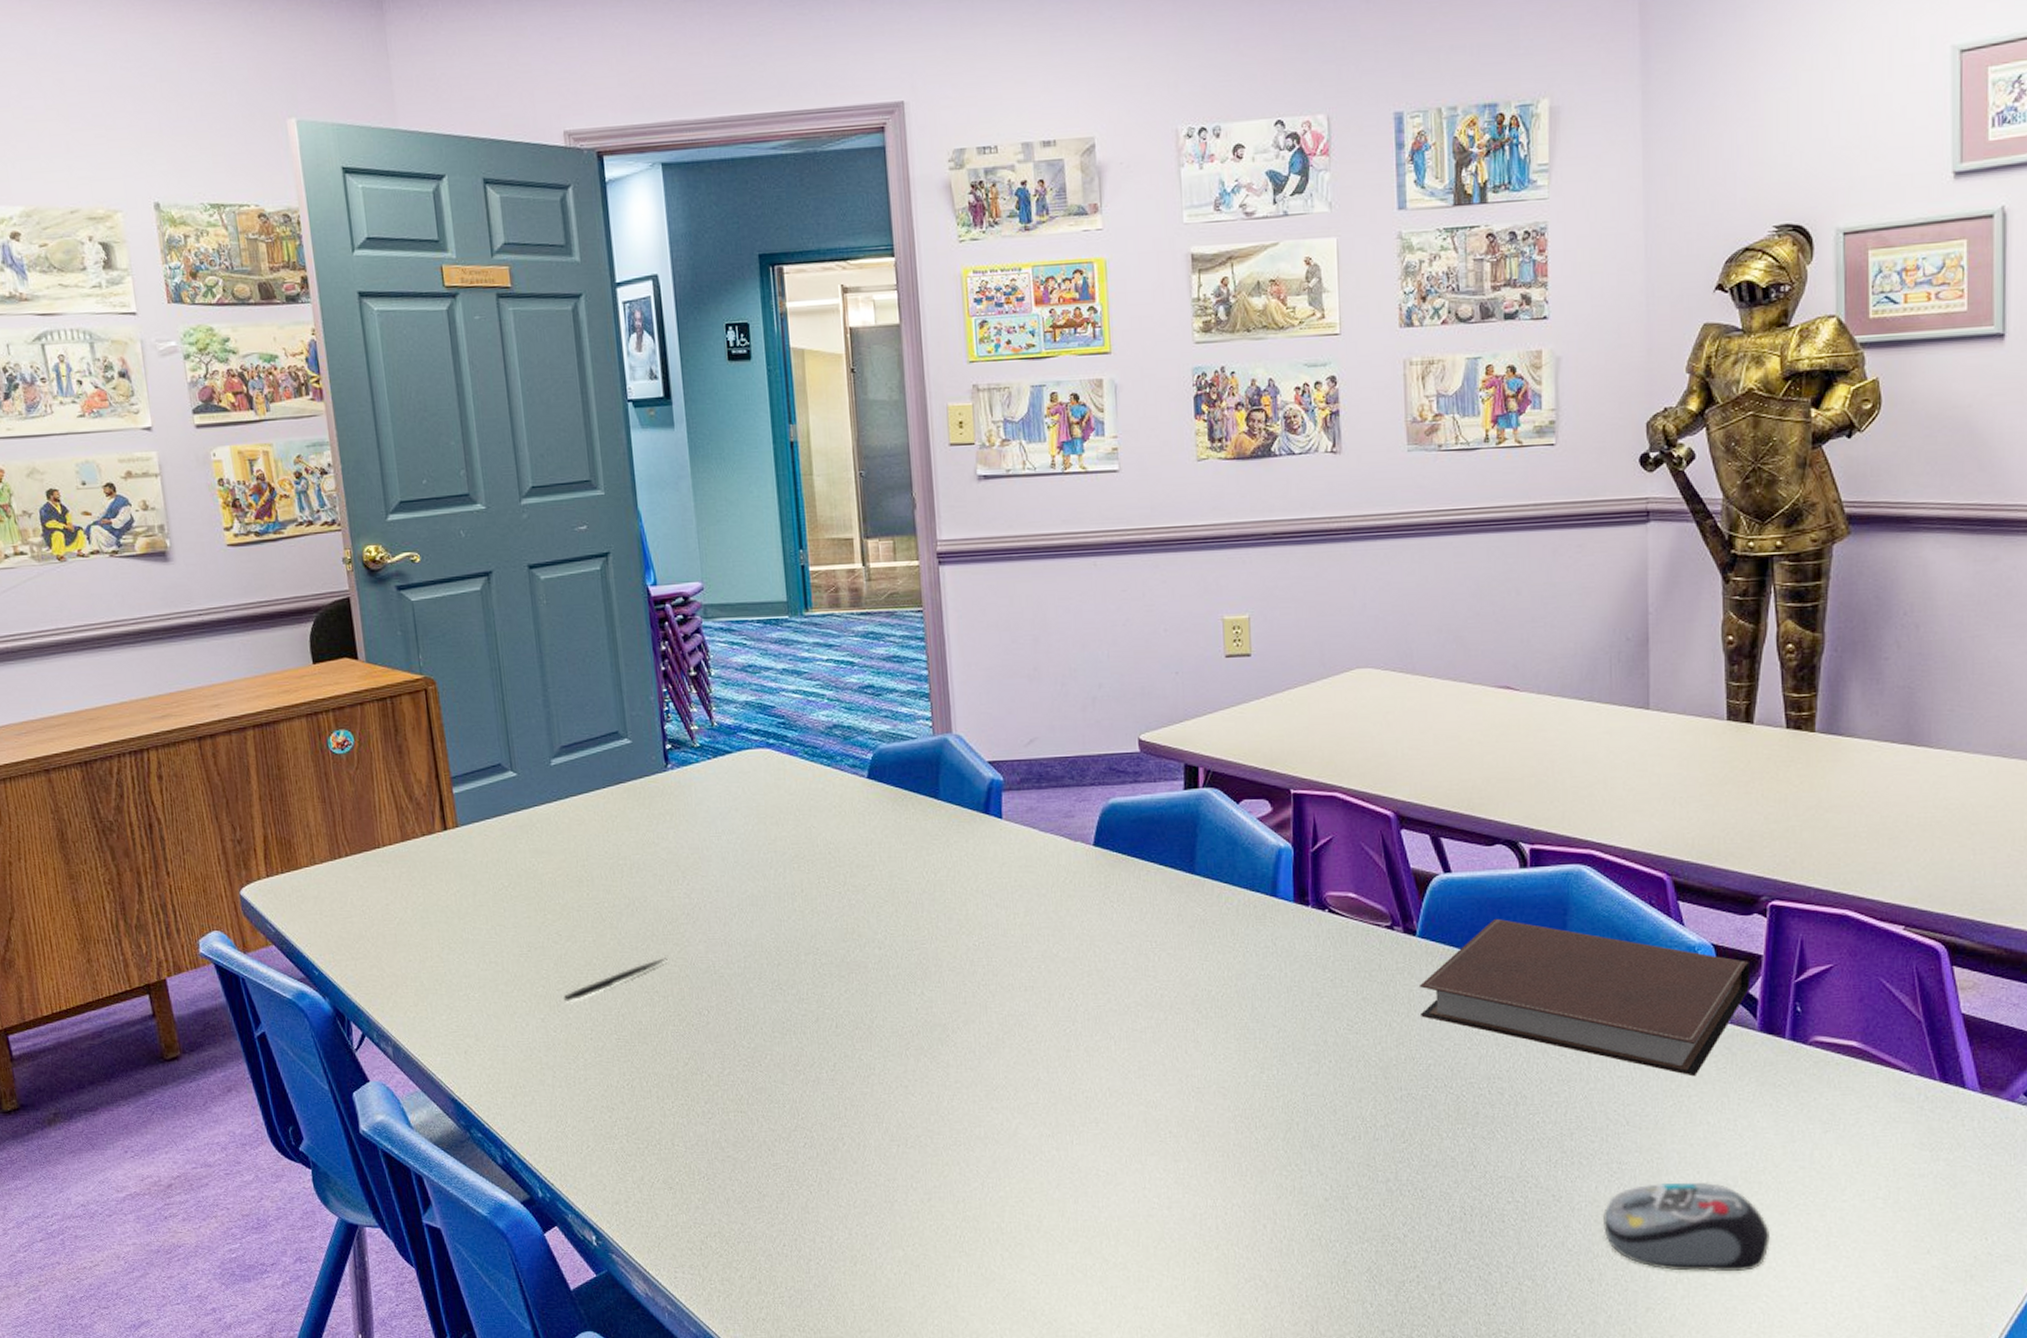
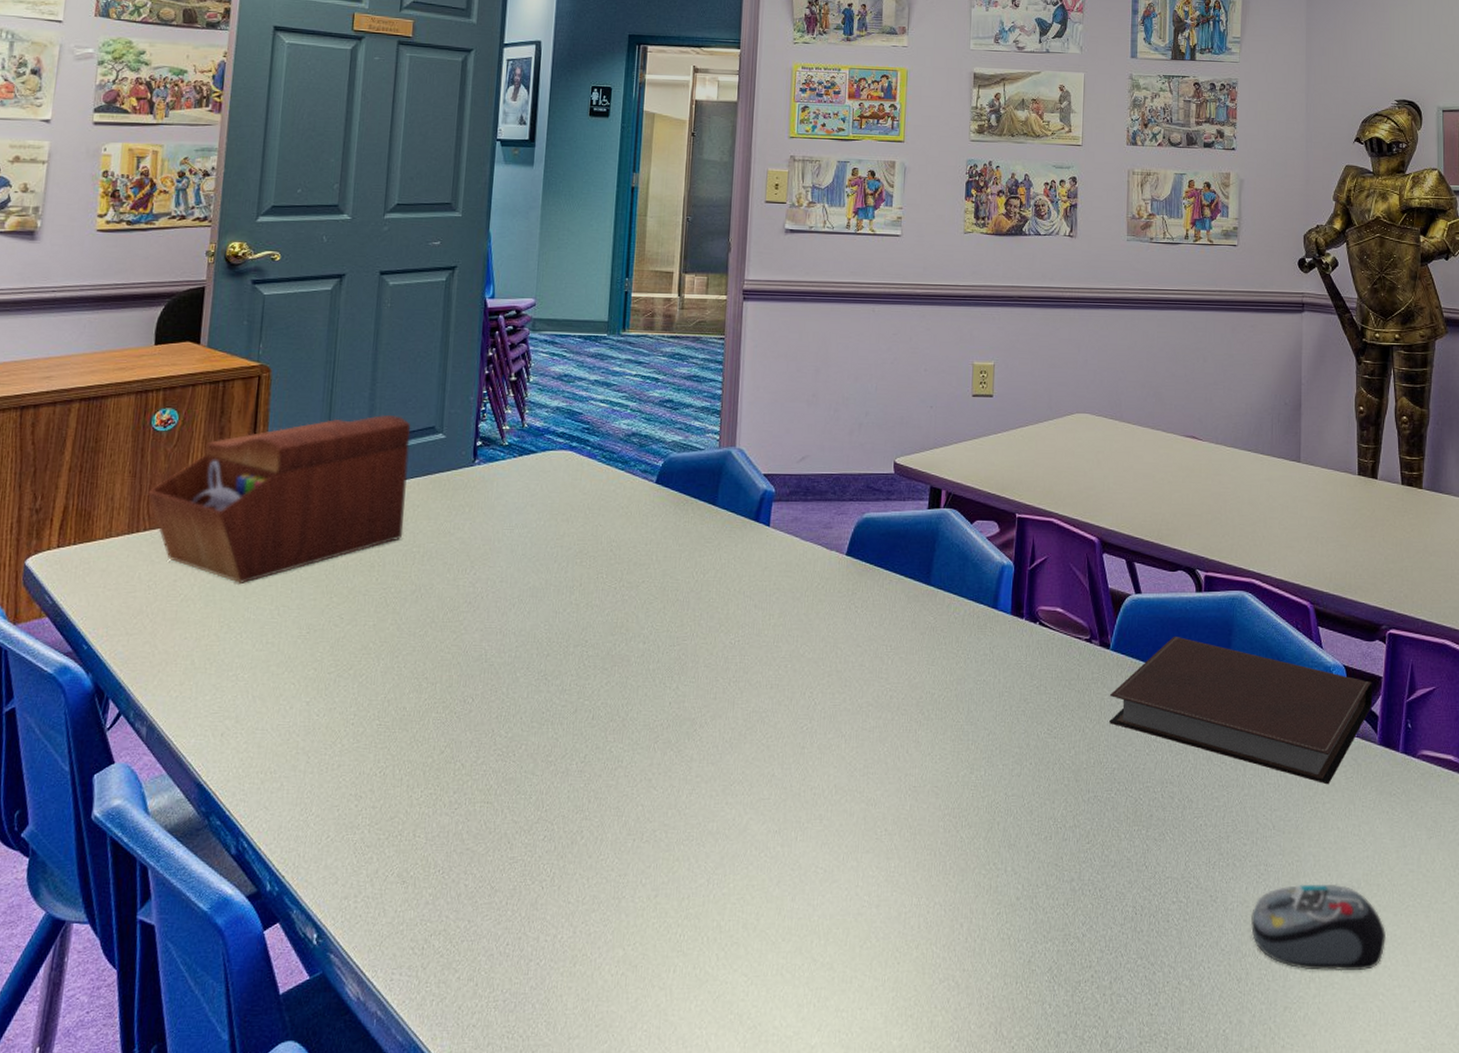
sewing box: none [340,721,606,904] -> present [147,414,411,583]
pen: present [563,958,668,1002] -> none [332,645,443,685]

